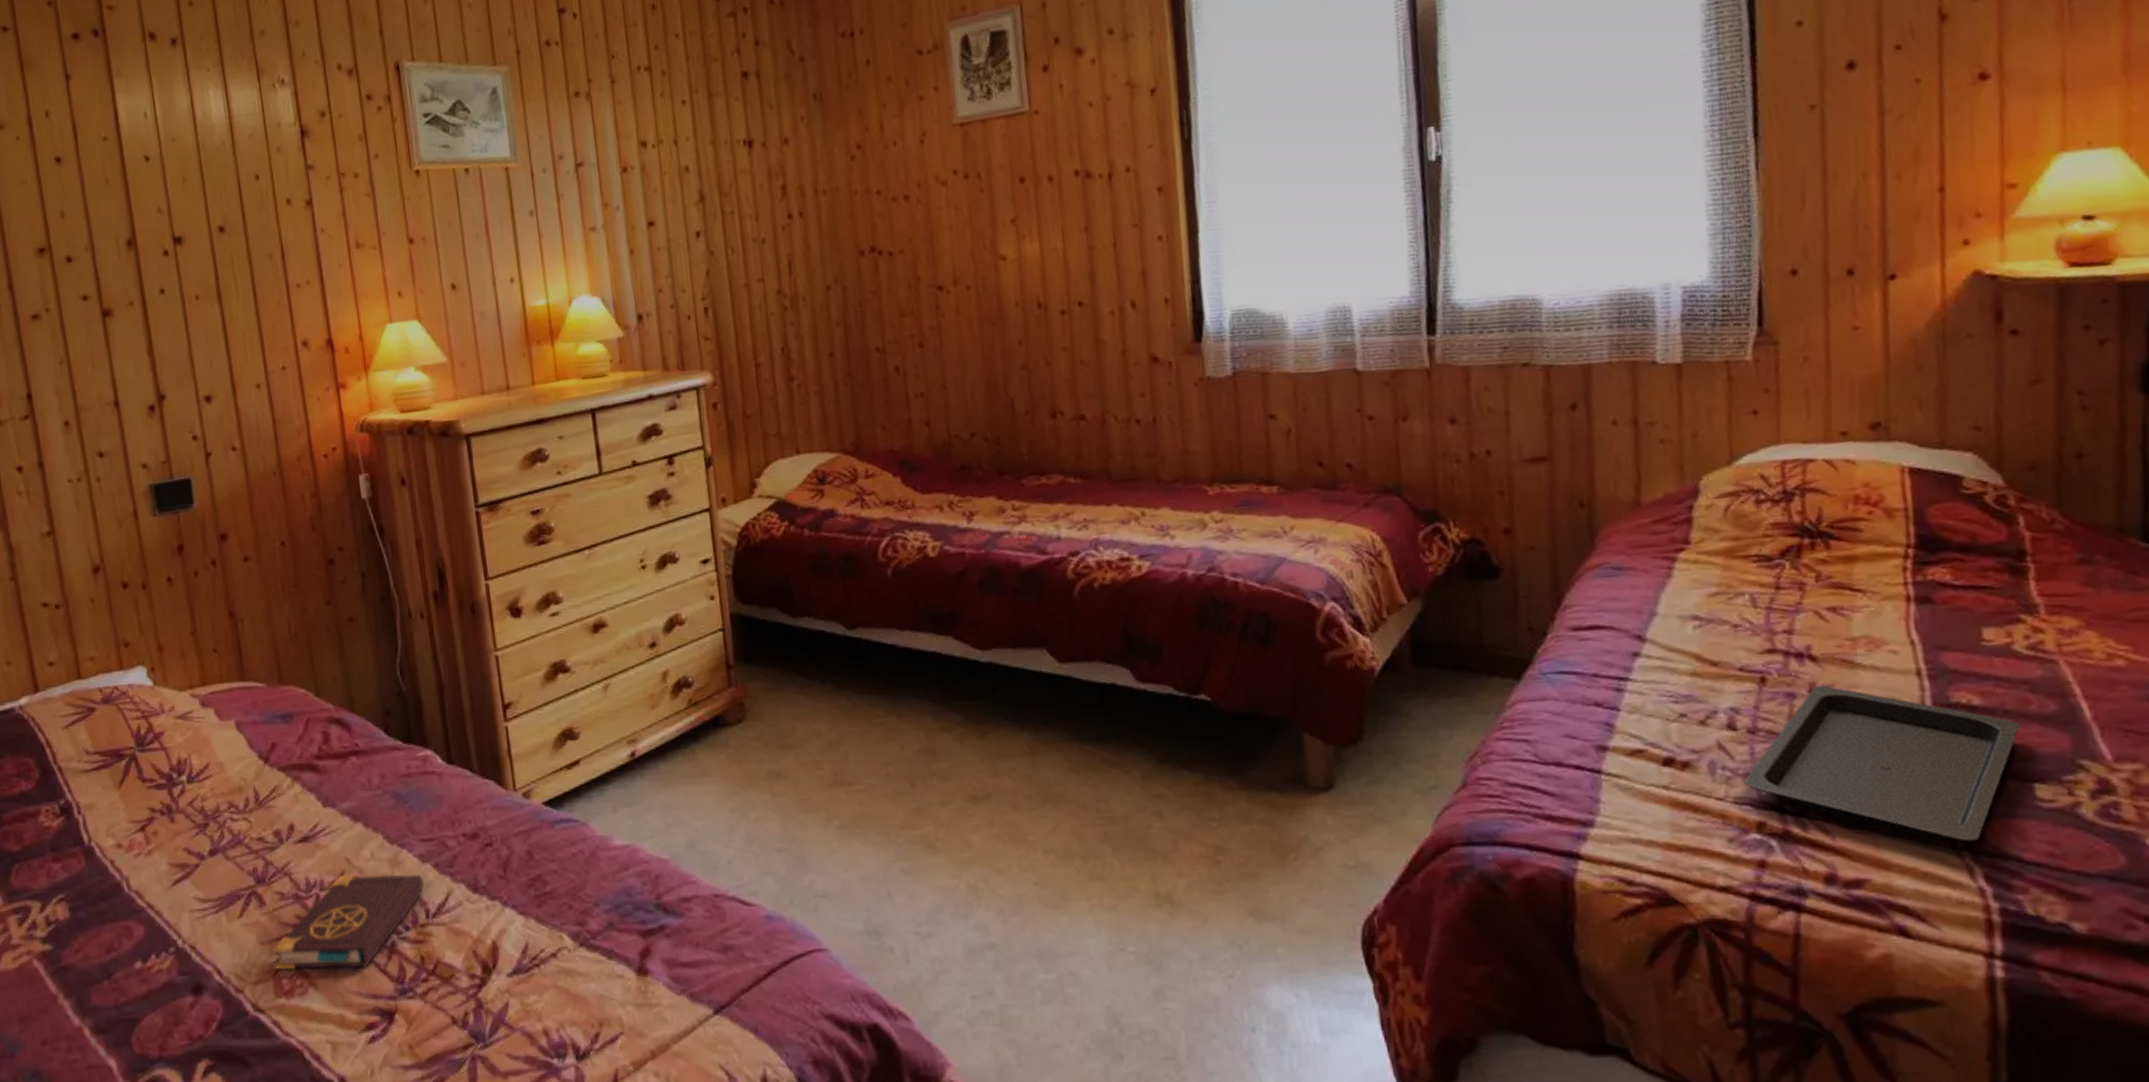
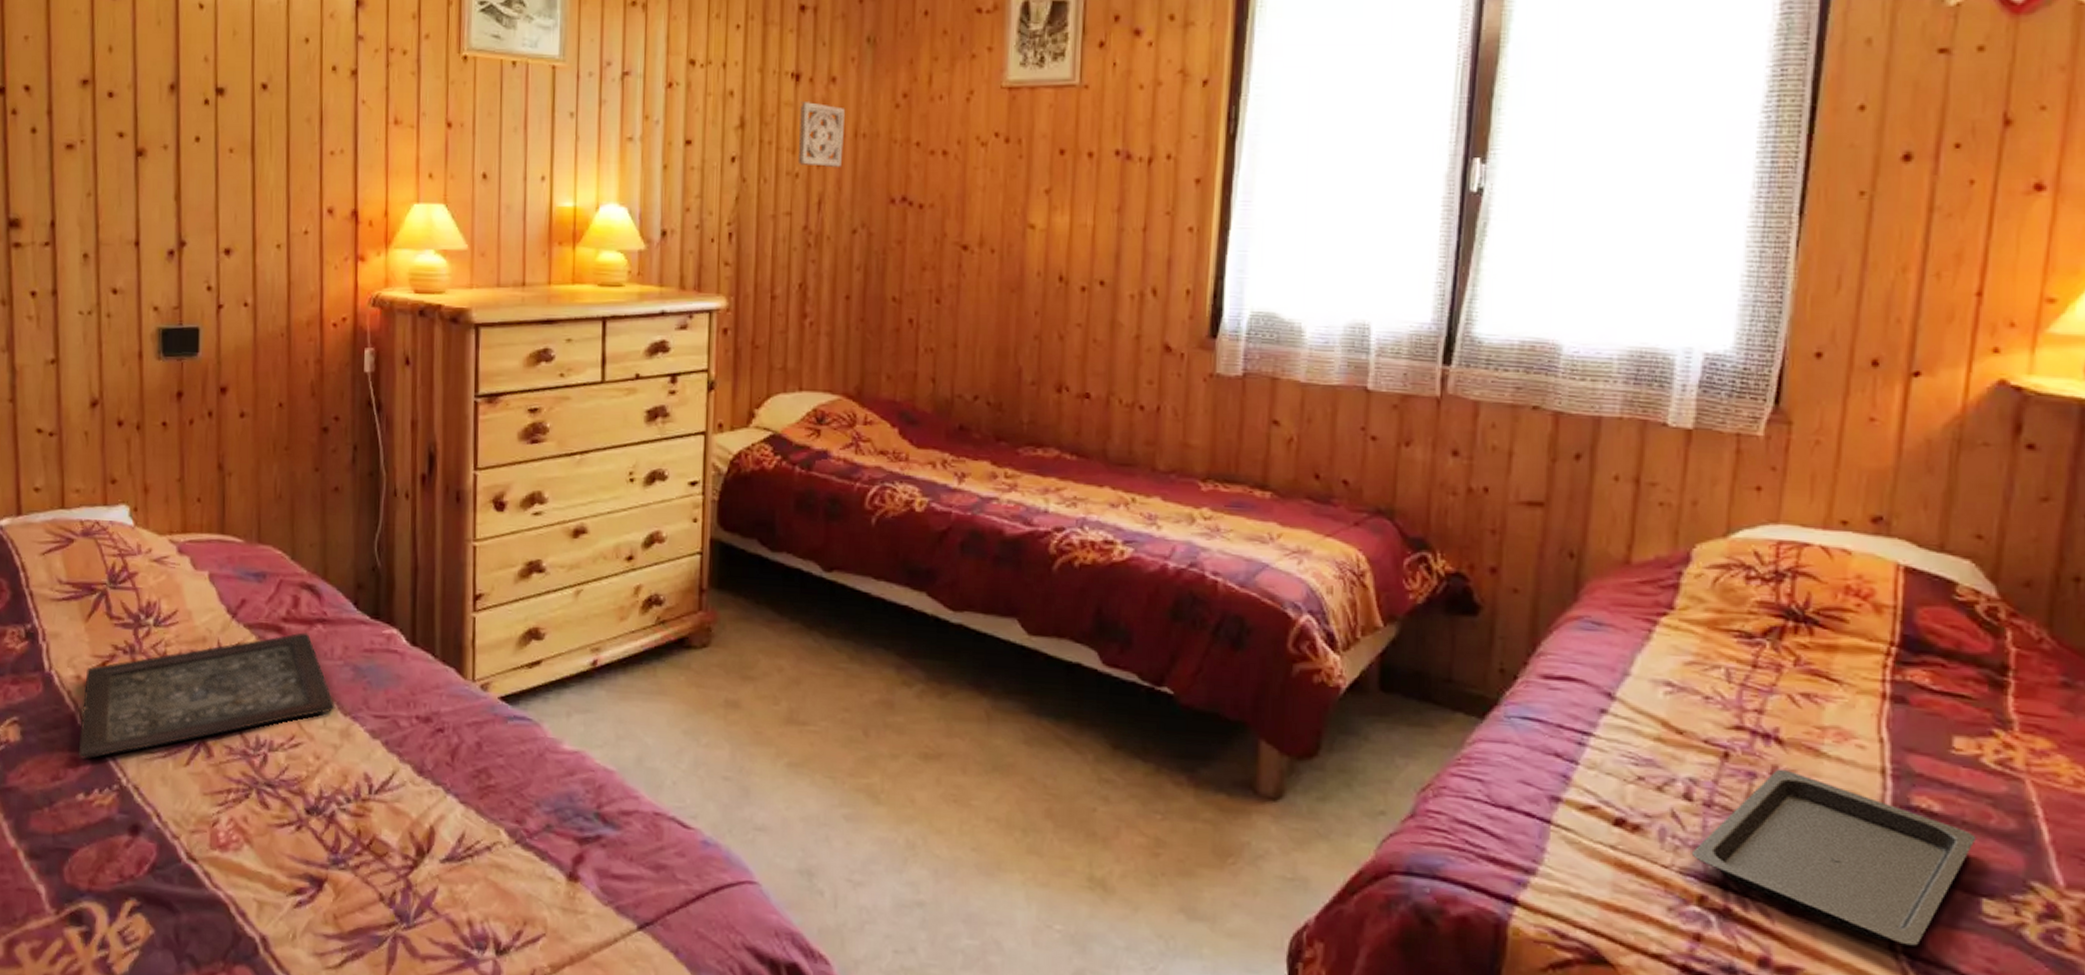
tray: none [126,767,381,927] -> present [78,632,336,759]
book: present [273,874,424,970] -> none [214,738,371,832]
wall ornament: none [756,166,806,230] -> present [797,102,846,168]

